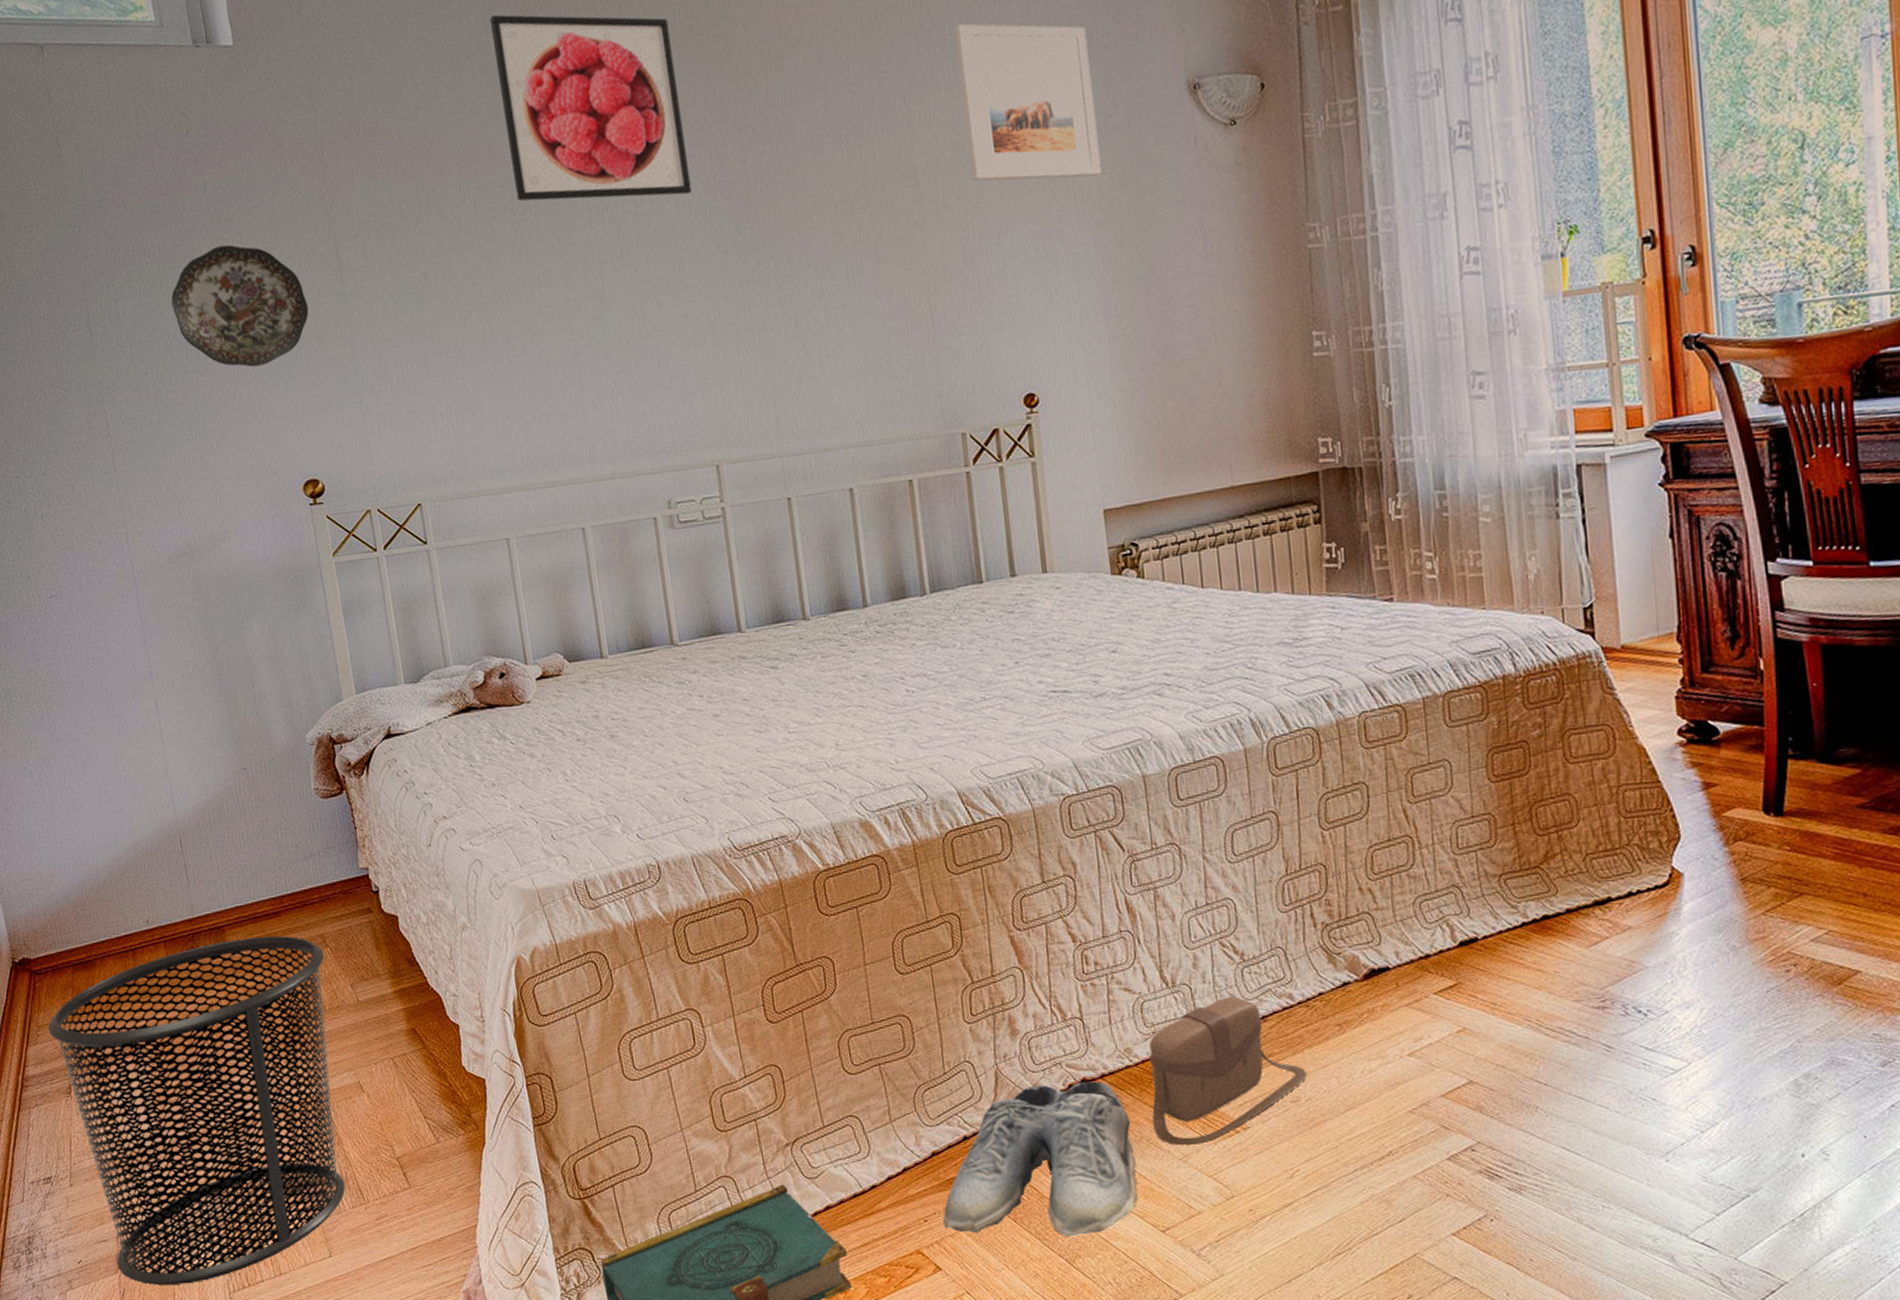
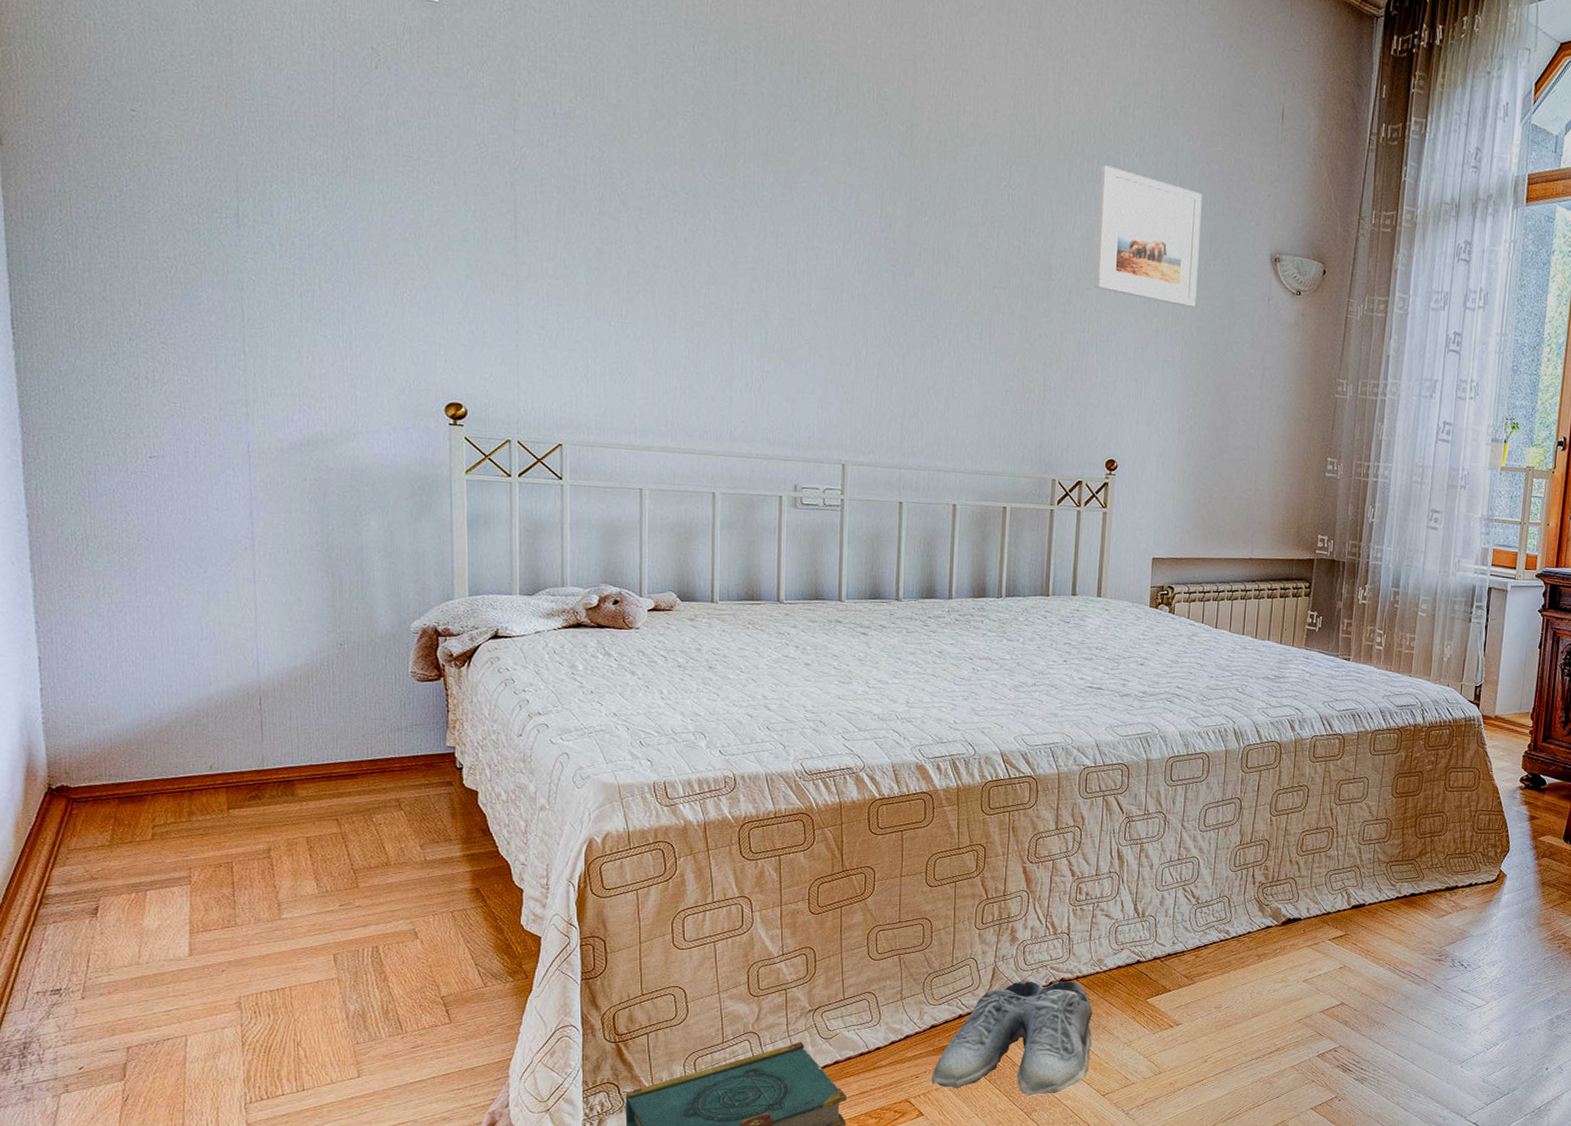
waste bin: present [48,935,345,1285] -> none [80,793,396,1094]
decorative plate: present [171,245,309,367] -> none [333,177,477,293]
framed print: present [489,14,693,202] -> none [699,46,863,240]
saddlebag: present [1149,996,1307,1145] -> none [1110,928,1230,1033]

